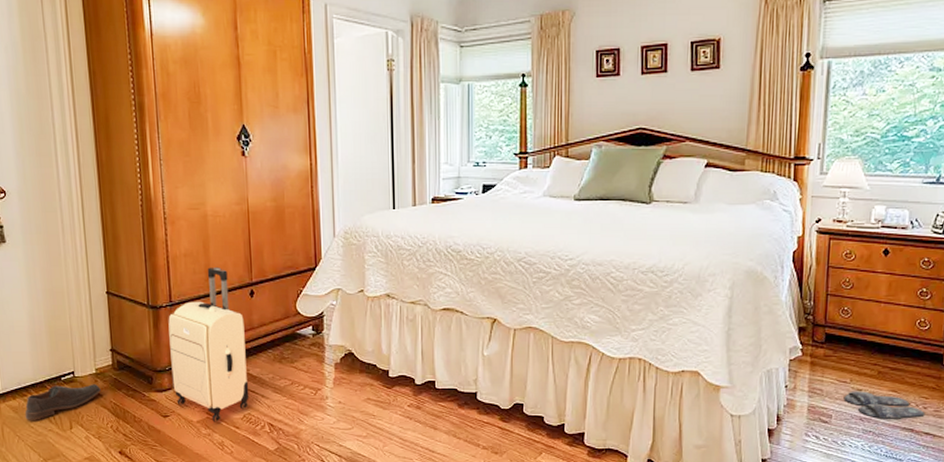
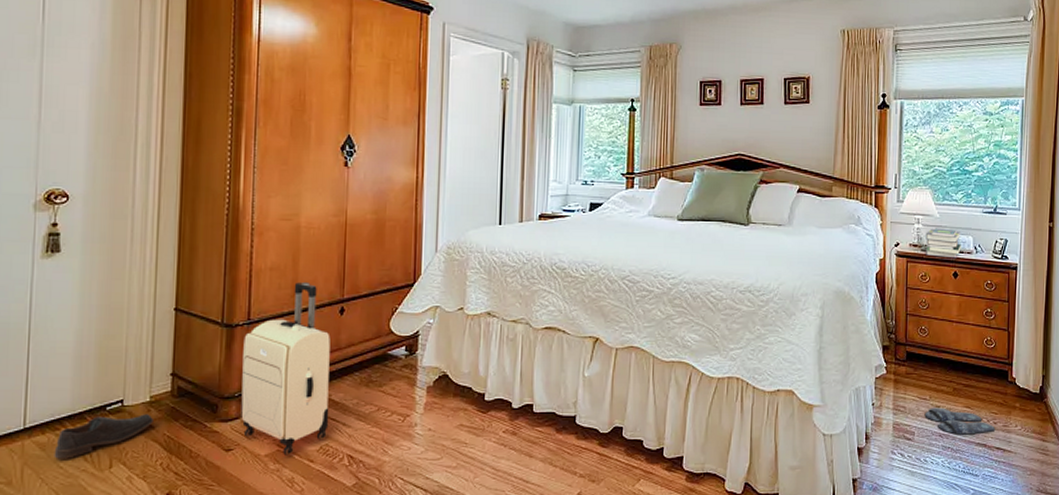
books: none [852,202,895,235] -> present [925,228,961,259]

